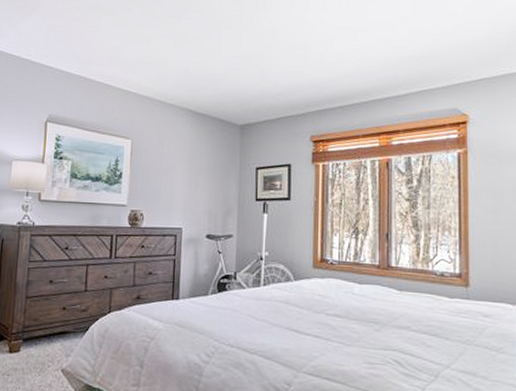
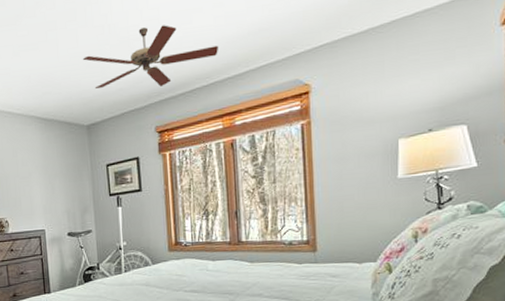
ceiling fan: none [243,38,381,97] -> present [82,25,219,89]

